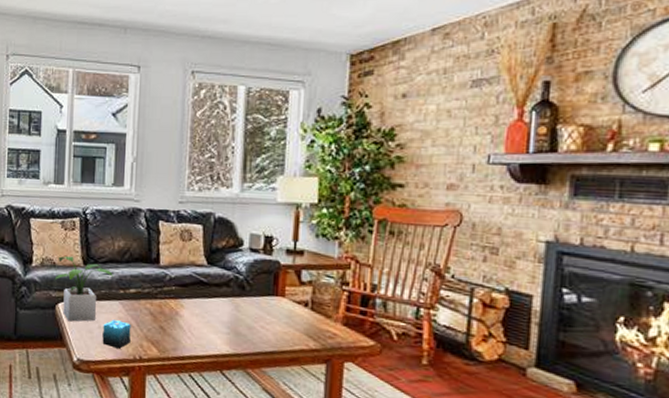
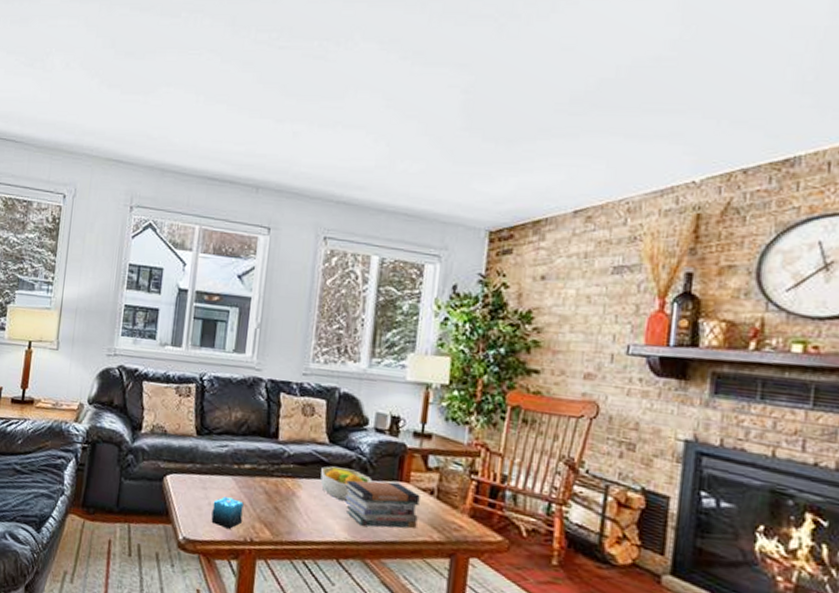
potted plant: present [54,256,113,322] -> none [164,424,228,497]
fruit bowl: none [201,286,250,318] -> present [320,466,373,502]
book stack: none [224,297,295,339] -> present [345,480,420,529]

